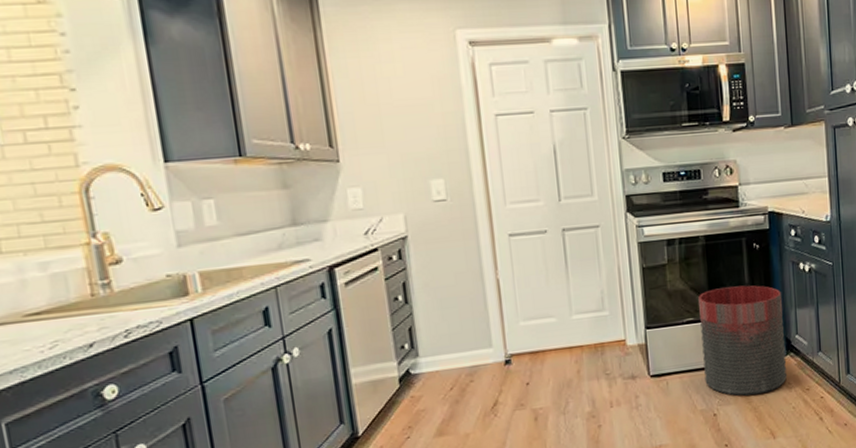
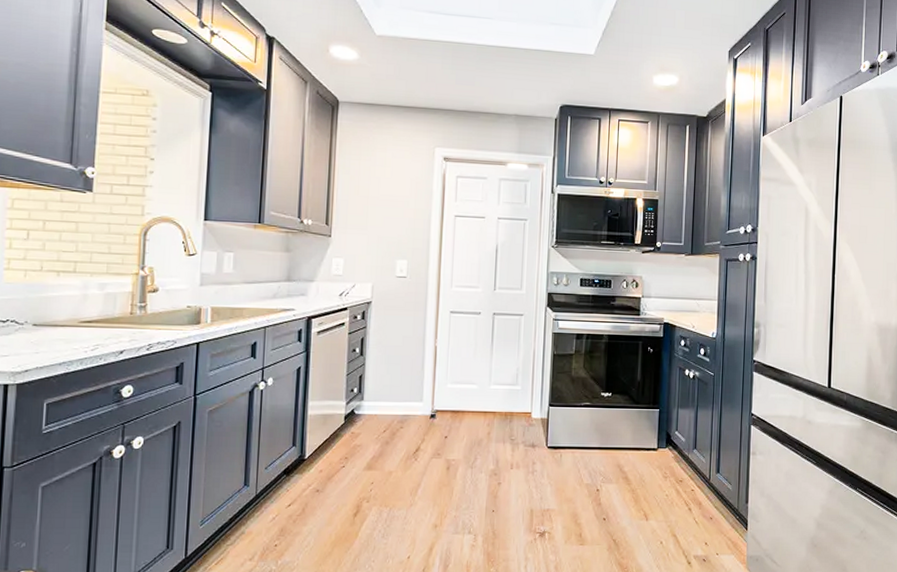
trash can: present [698,285,788,396] -> none [593,381,667,479]

